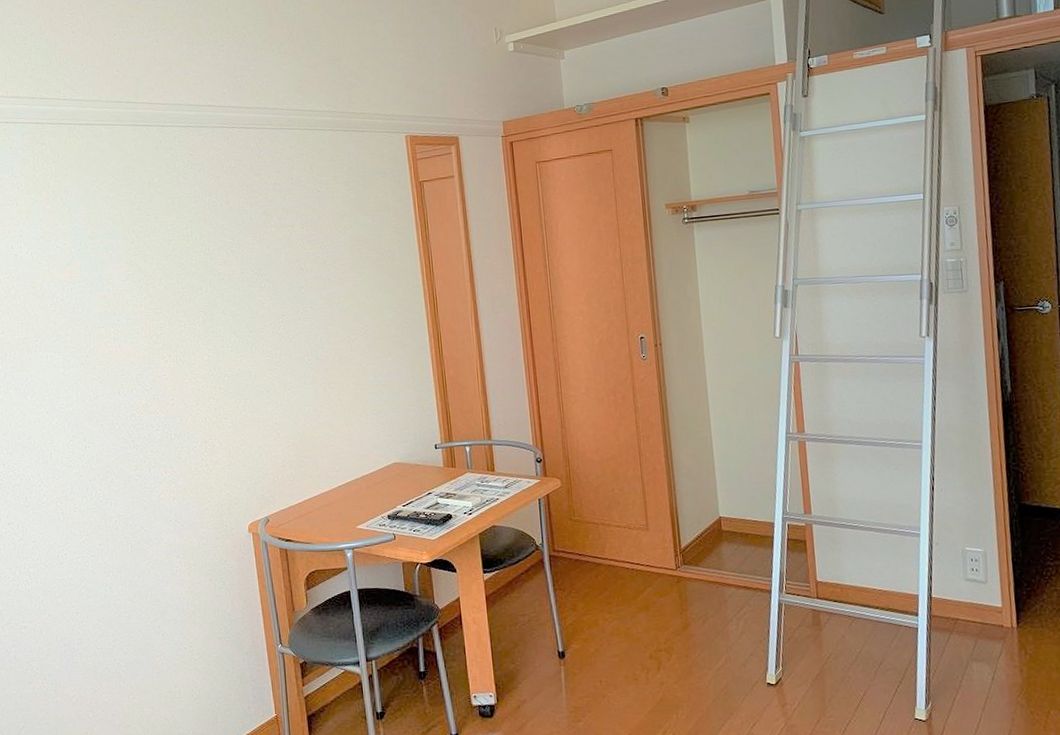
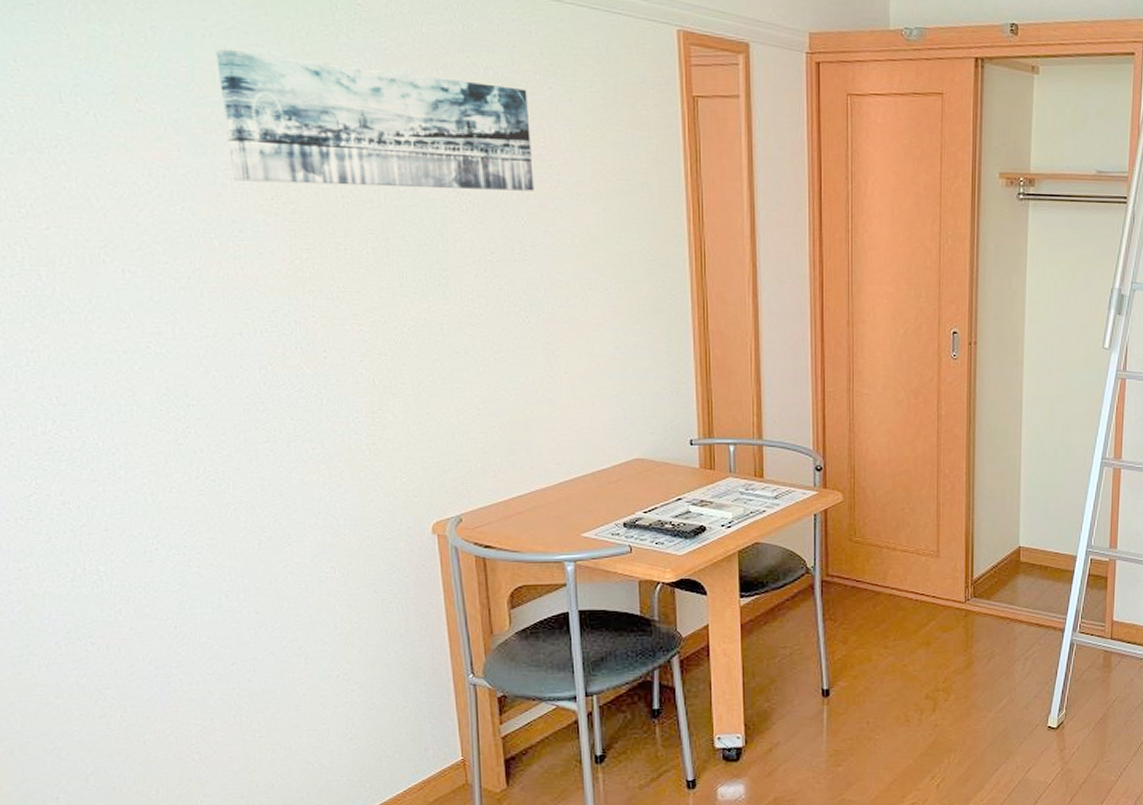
wall art: none [103,195,311,286] -> present [215,48,534,191]

